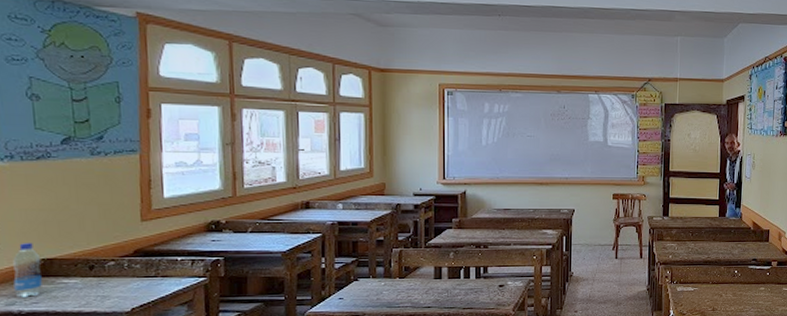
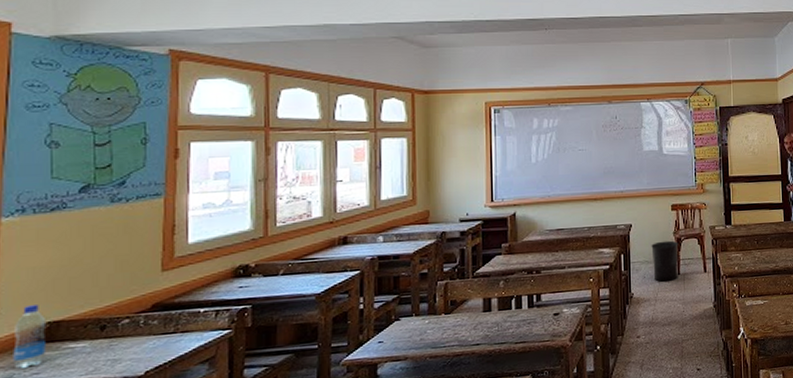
waste bin: none [592,227,618,264] -> present [651,240,679,282]

